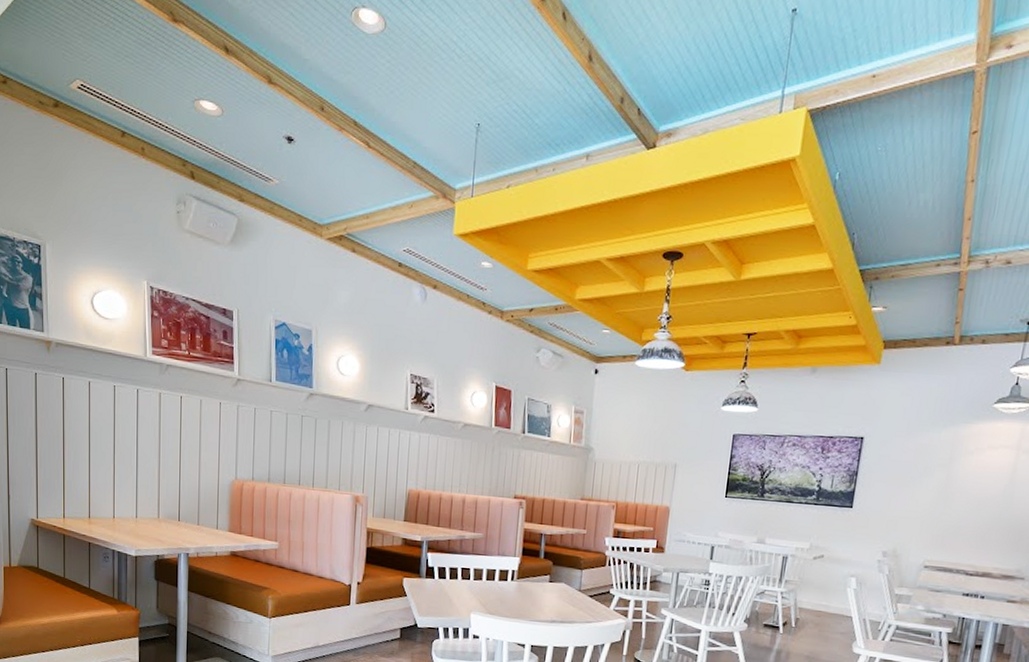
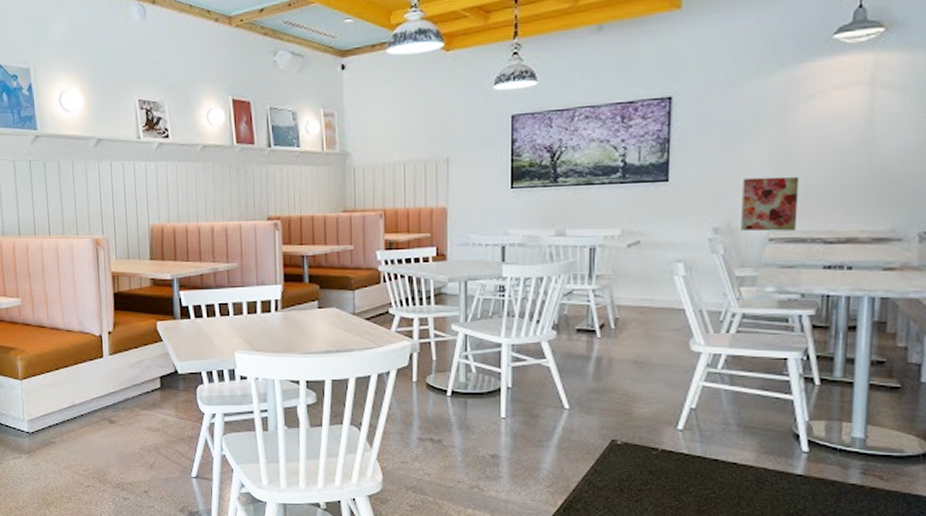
wall art: none [904,513,954,561] -> present [741,176,800,232]

